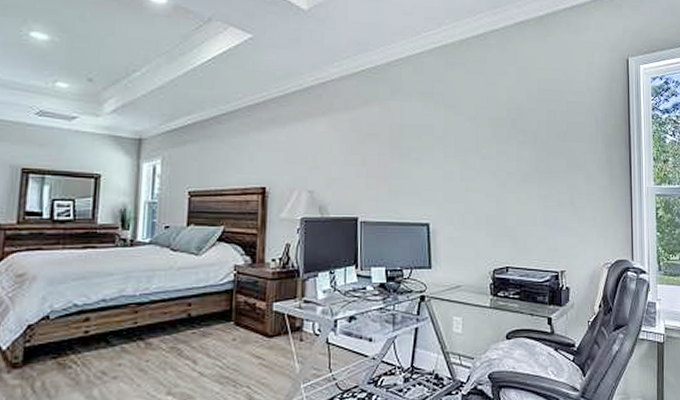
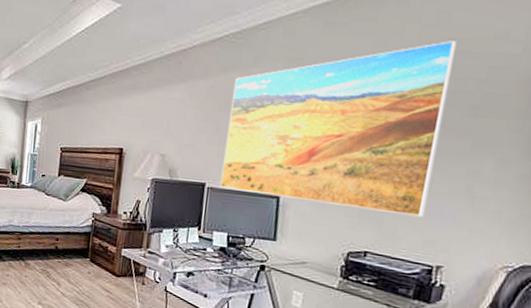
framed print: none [372,80,545,229] -> present [219,41,456,217]

